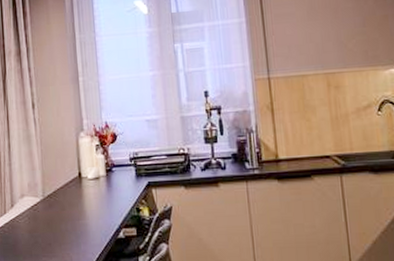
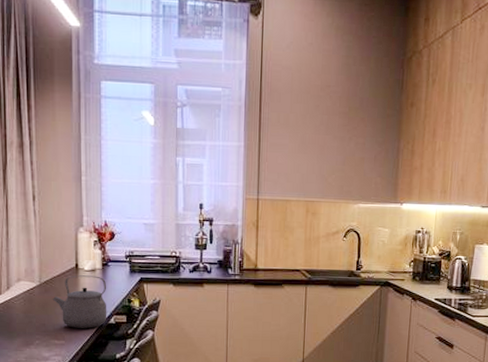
tea kettle: none [57,184,116,246] -> present [52,275,107,328]

